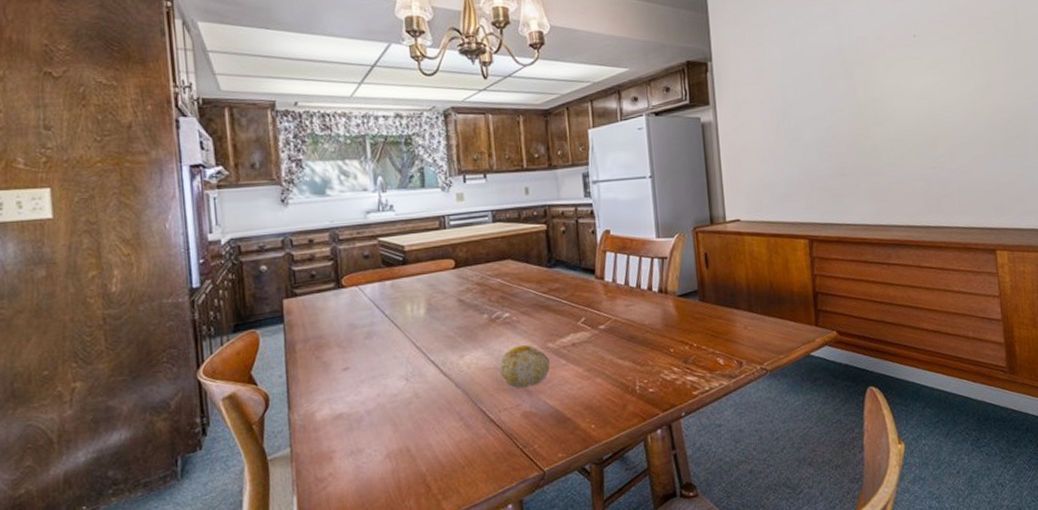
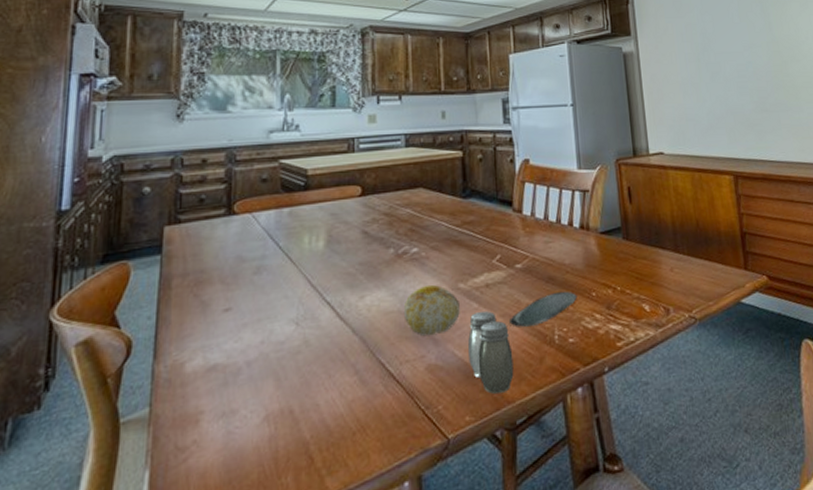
salt and pepper shaker: none [558,367,600,435] -> present [468,311,514,394]
oval tray: none [595,348,656,380] -> present [510,291,577,328]

